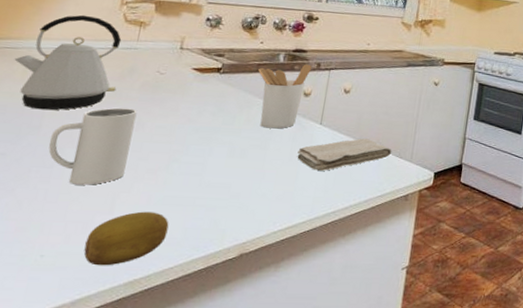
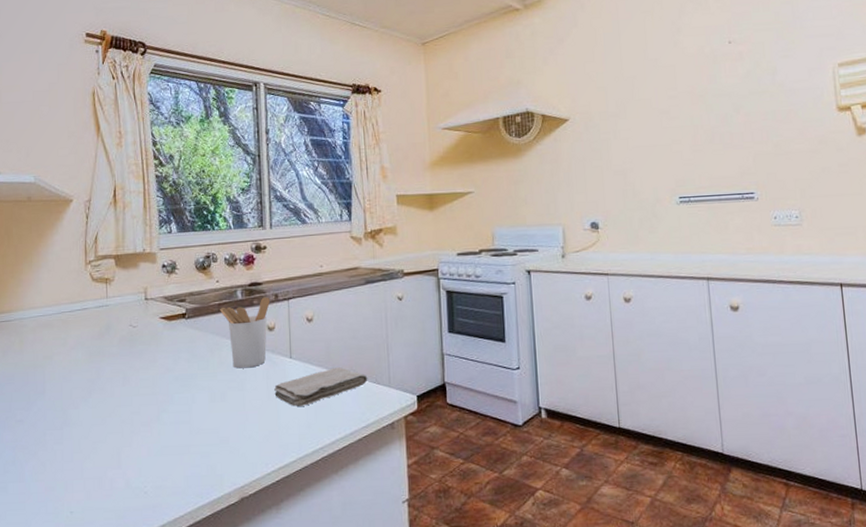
kettle: present [14,14,122,110] -> none [10,280,99,376]
mug: present [48,107,138,185] -> none [54,364,122,443]
fruit: present [83,211,169,266] -> none [104,463,172,519]

